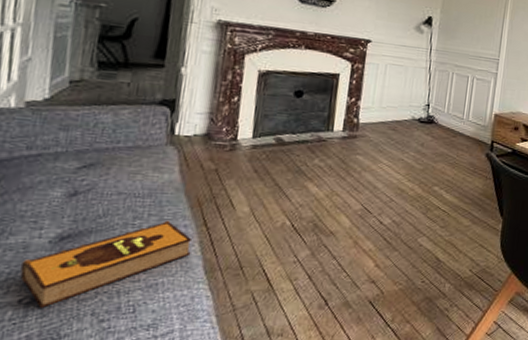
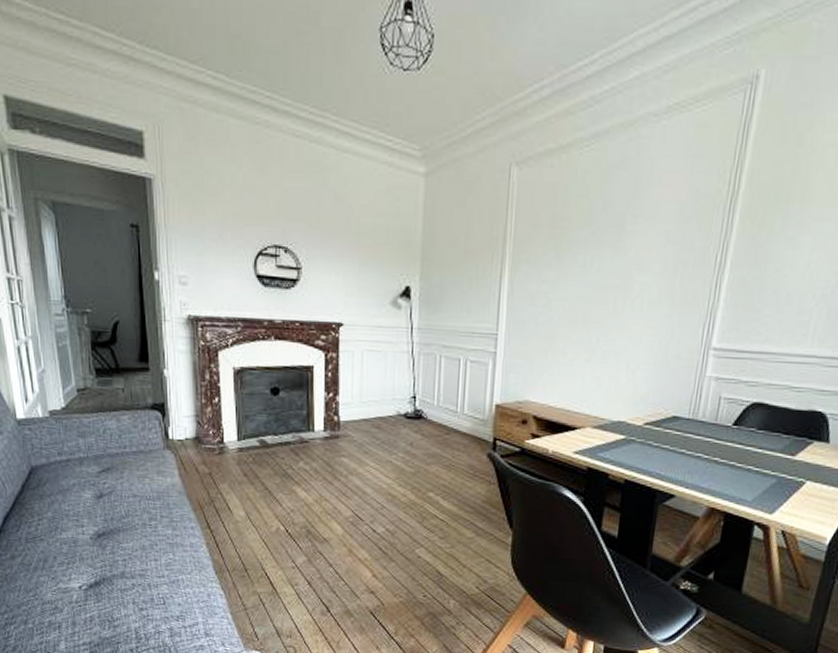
hardback book: present [20,220,193,308] -> none [74,522,201,594]

